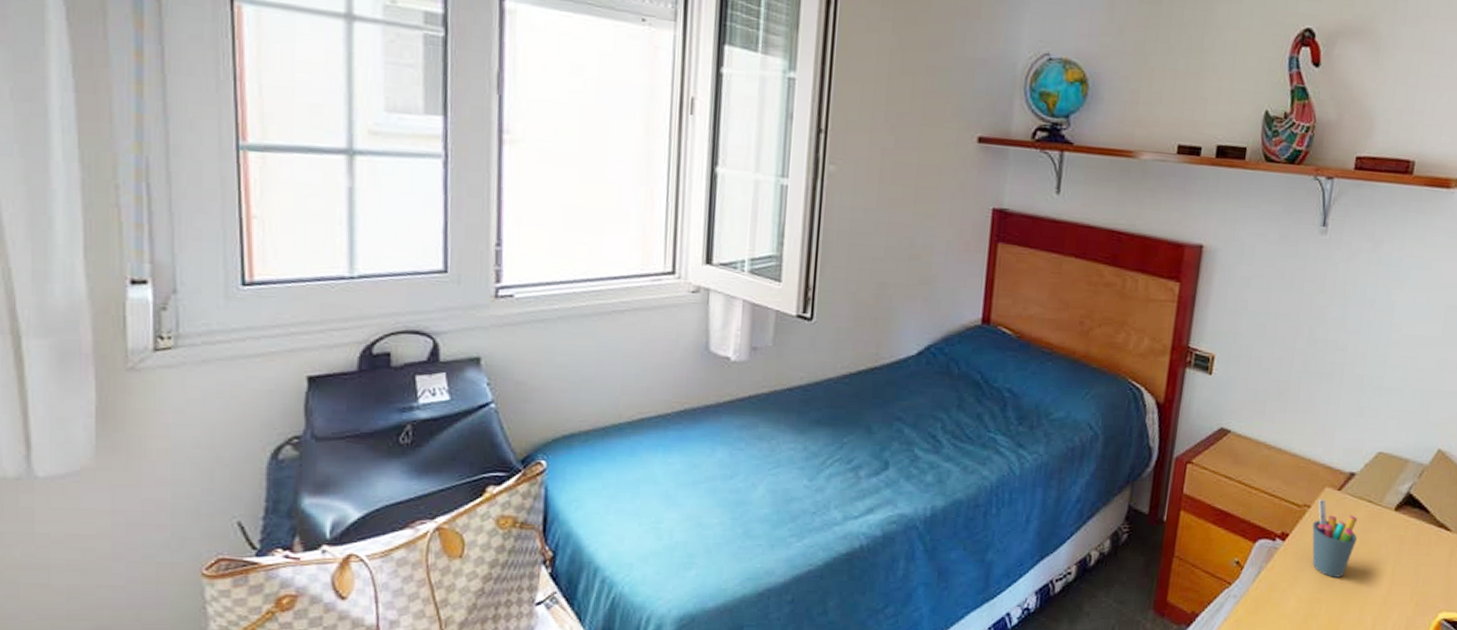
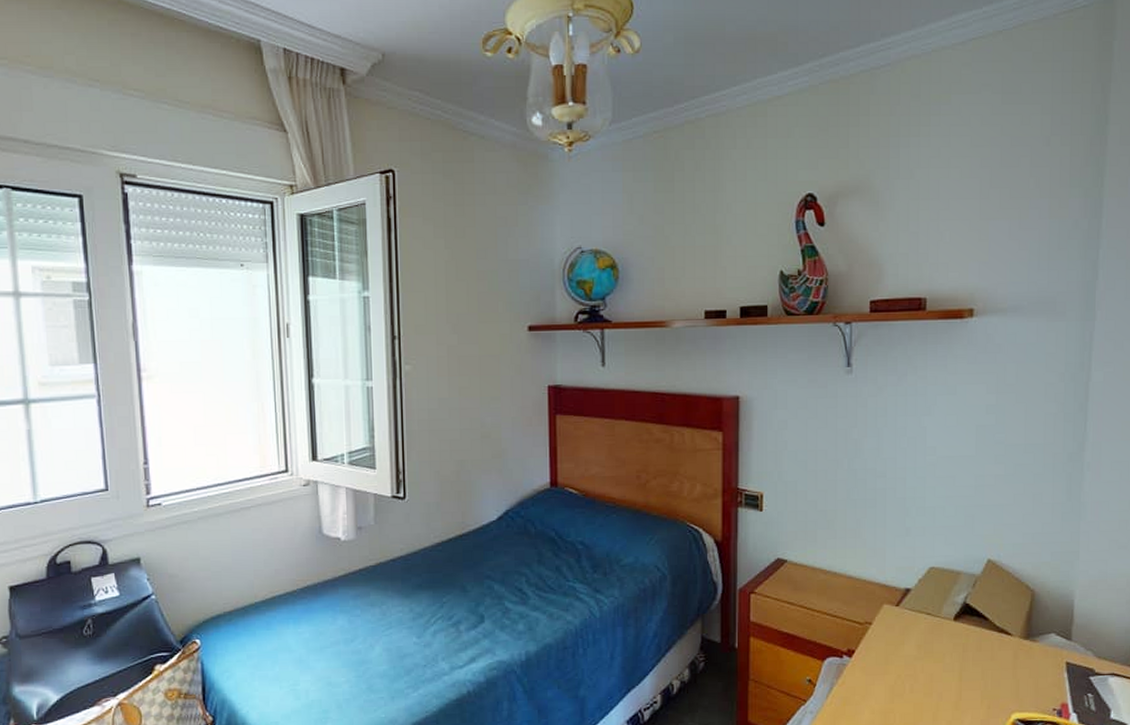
pen holder: present [1312,499,1358,578] -> none [876,615,921,688]

